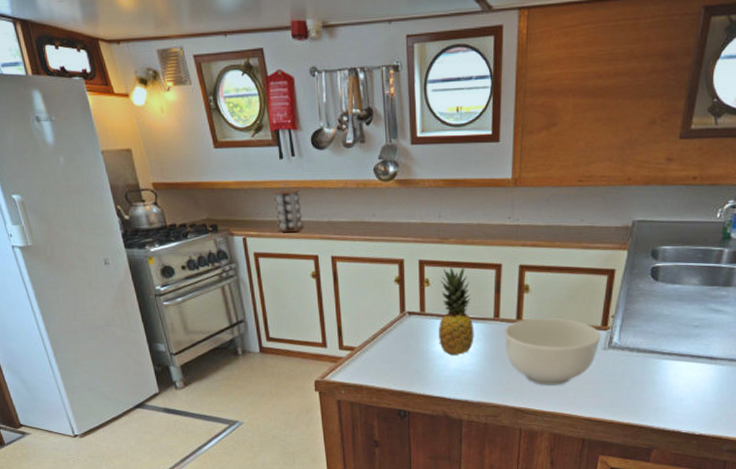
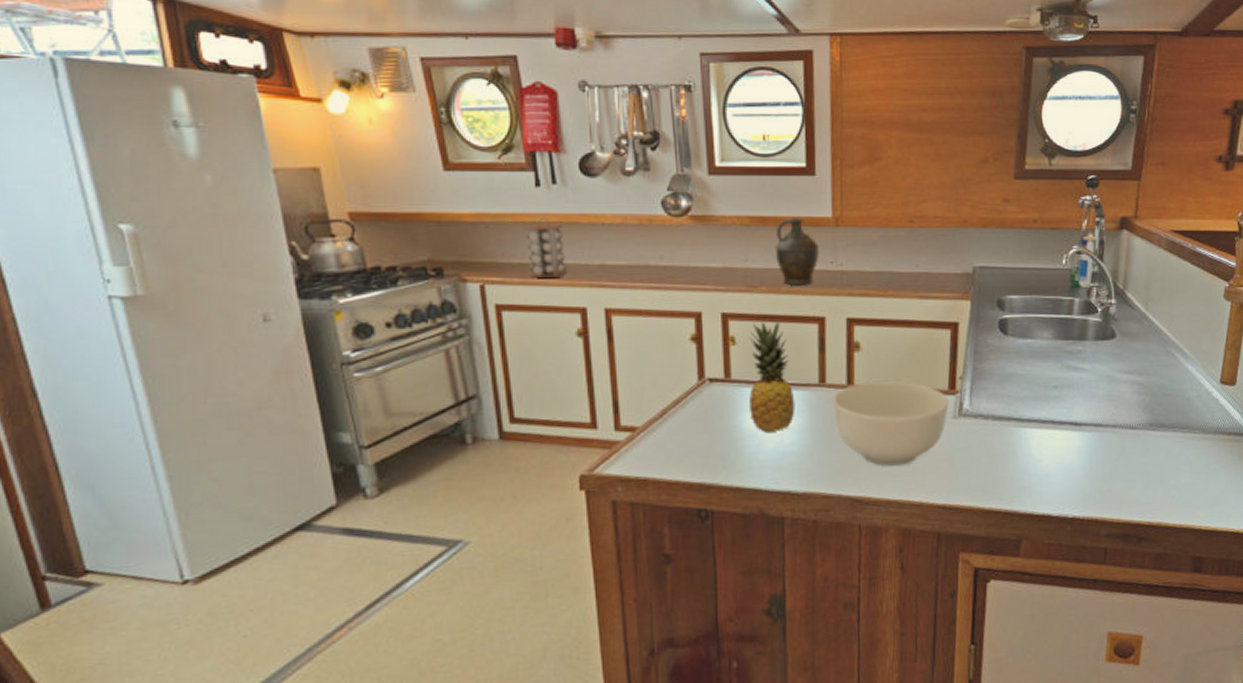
ceramic jug: none [463,180,500,237] -> present [774,218,820,284]

